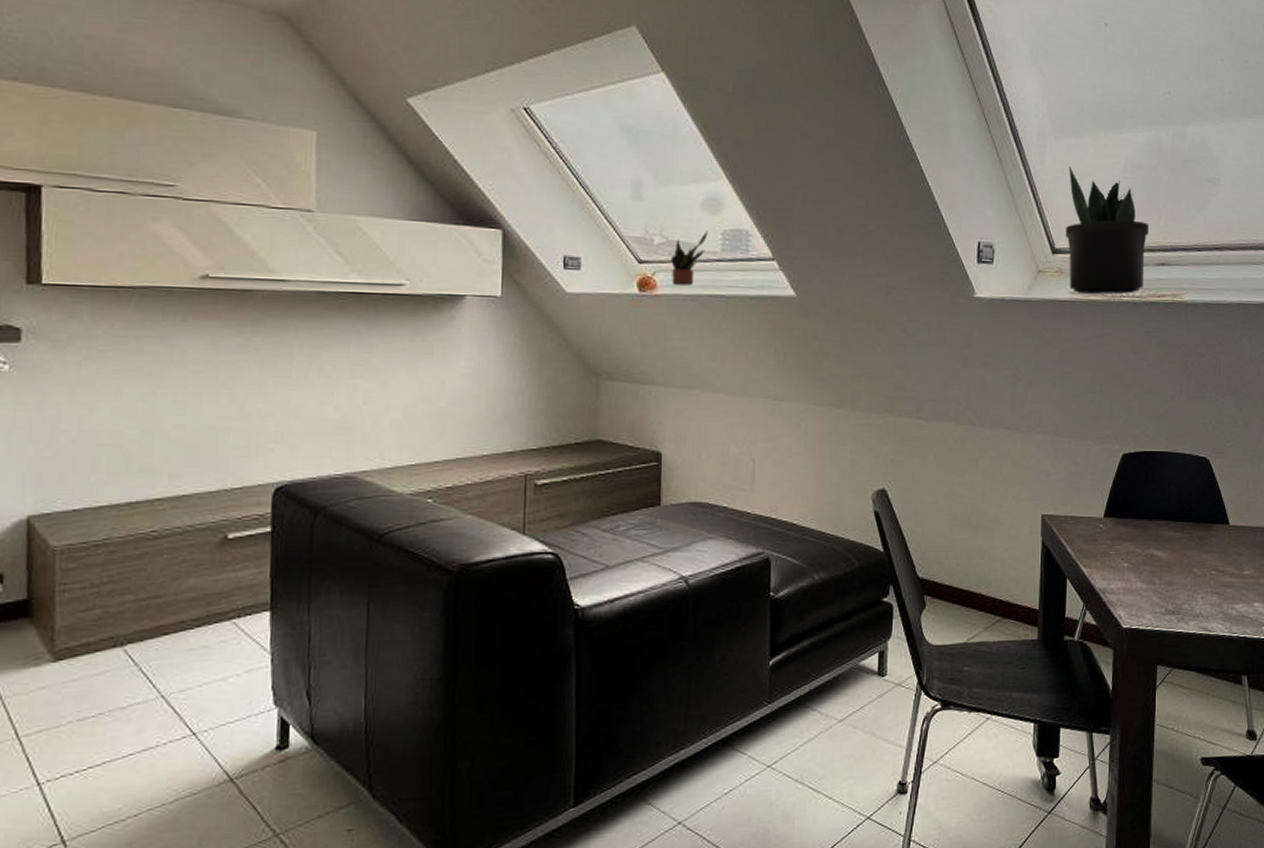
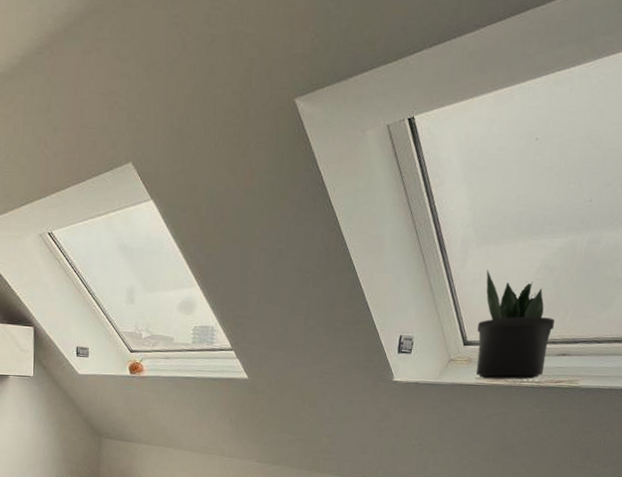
potted plant: present [671,230,708,286] -> none [154,327,182,370]

